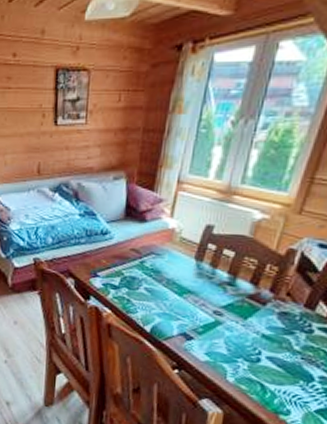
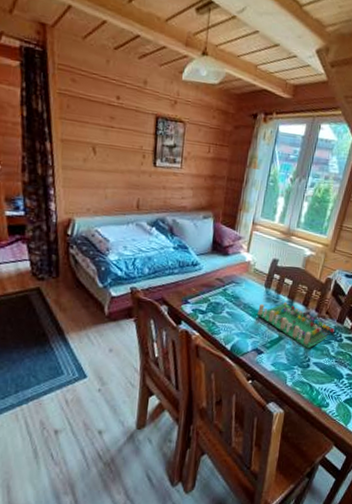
board game: none [184,278,300,339] -> present [256,301,334,349]

